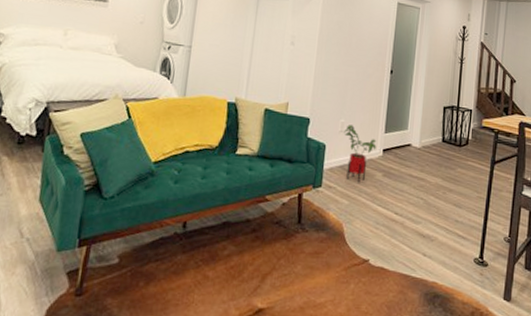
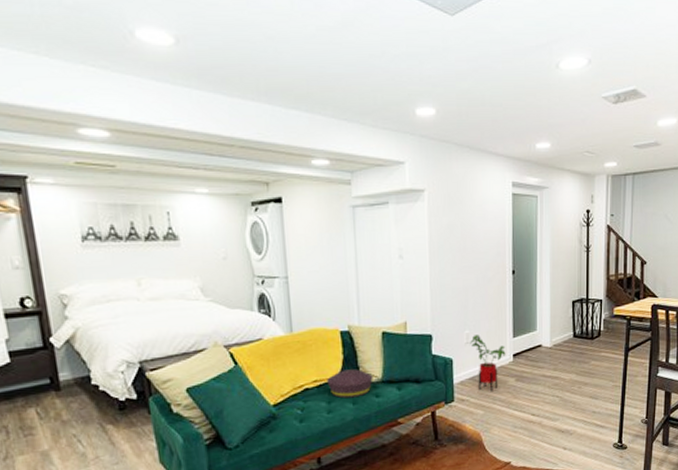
cushion: none [207,139,250,168] -> present [327,369,373,399]

